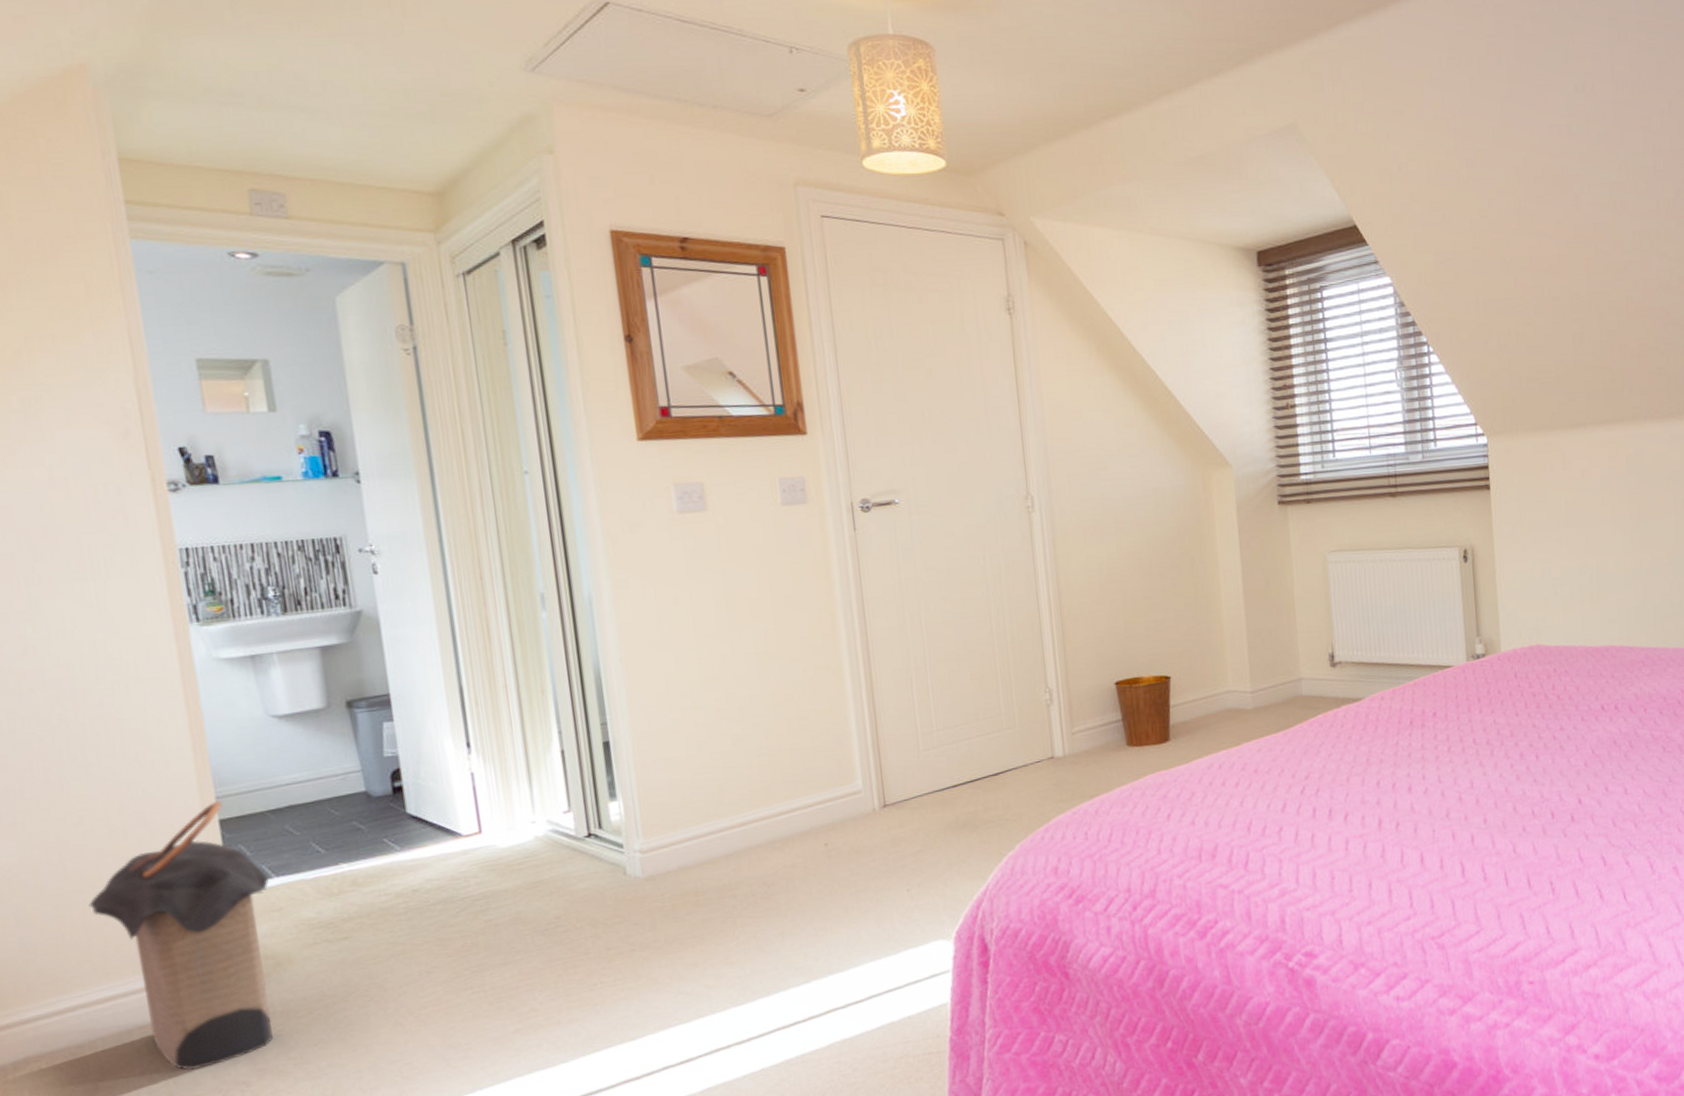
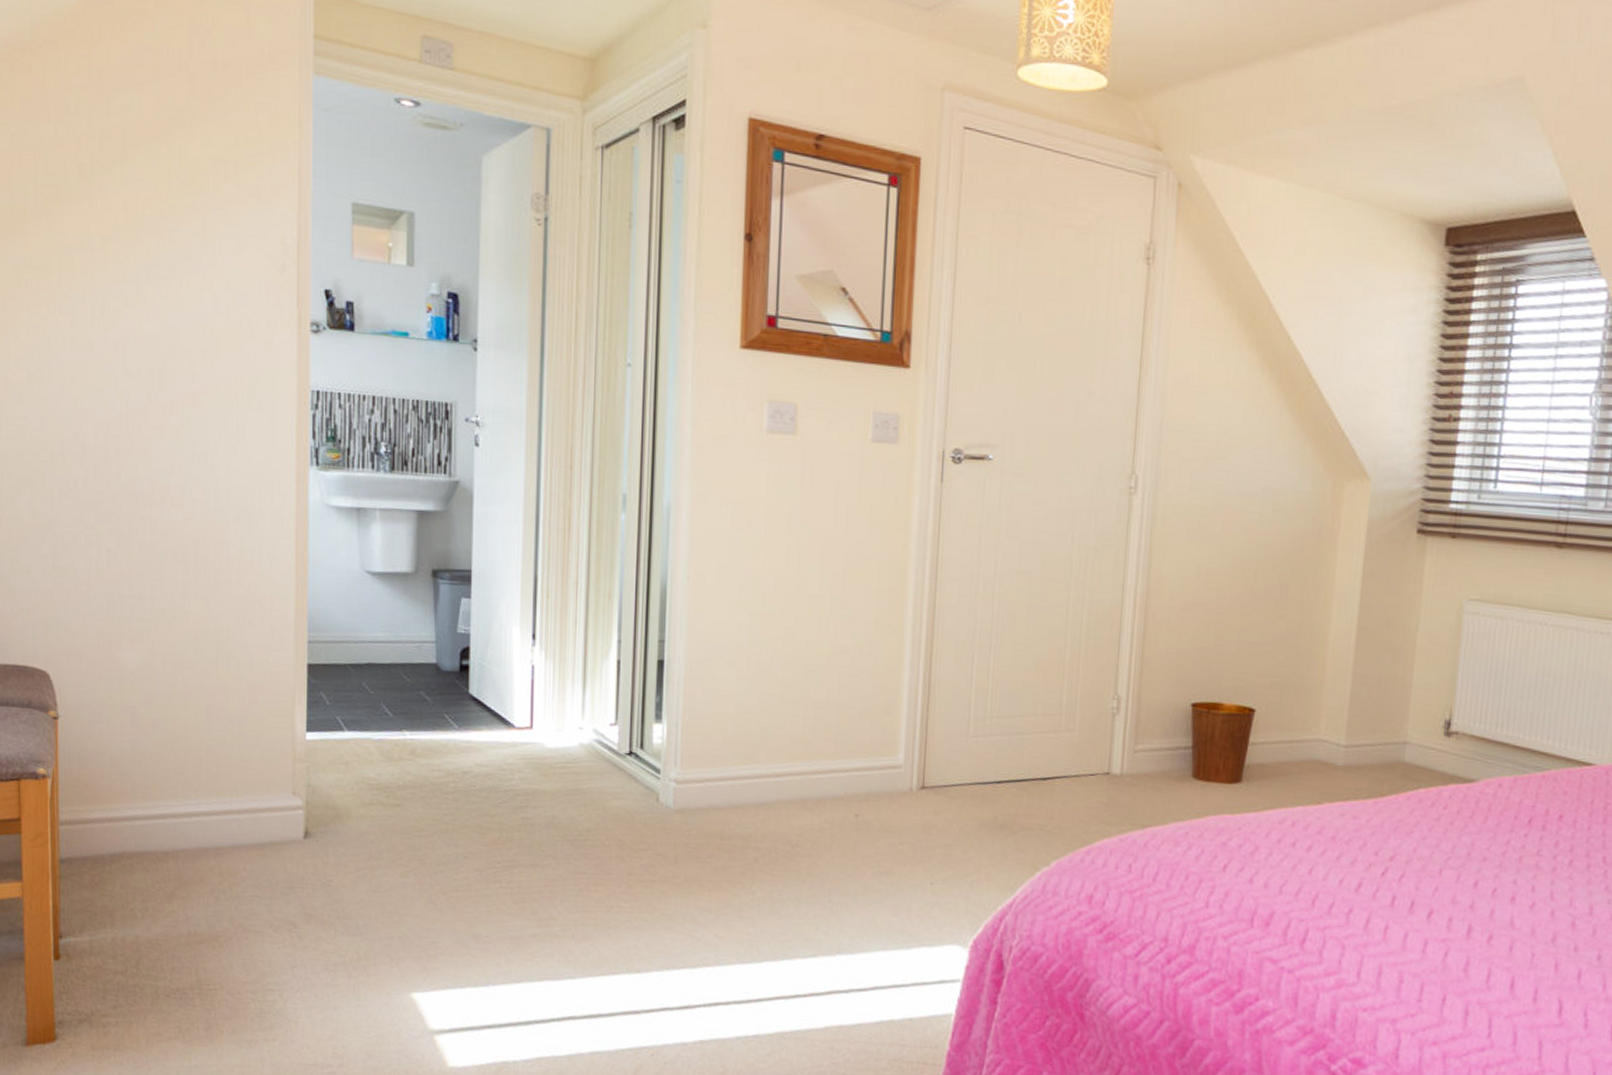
laundry hamper: present [88,800,273,1070] -> none [190,644,340,901]

